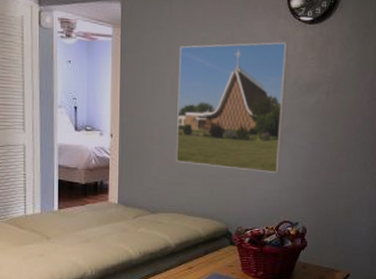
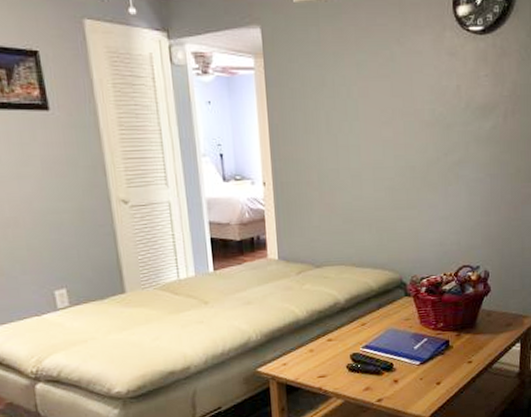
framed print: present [176,42,288,173] -> none [332,59,457,213]

